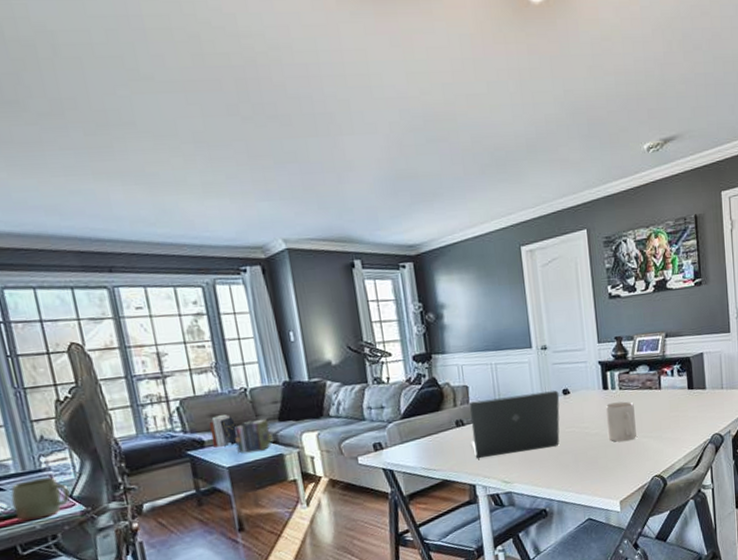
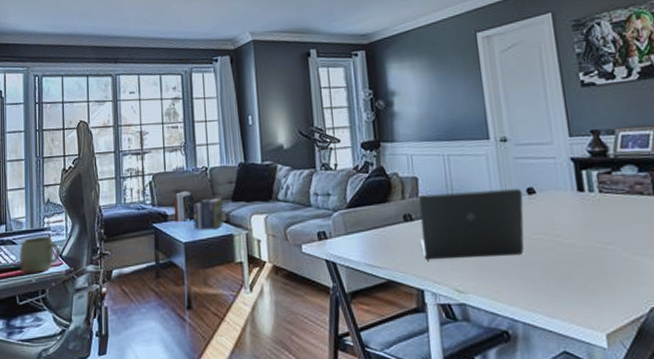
mug: present [605,401,637,442] -> none [581,207,626,258]

